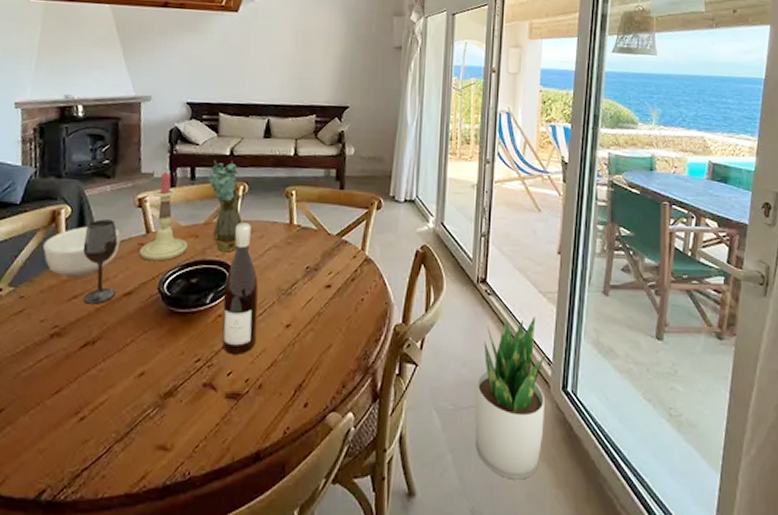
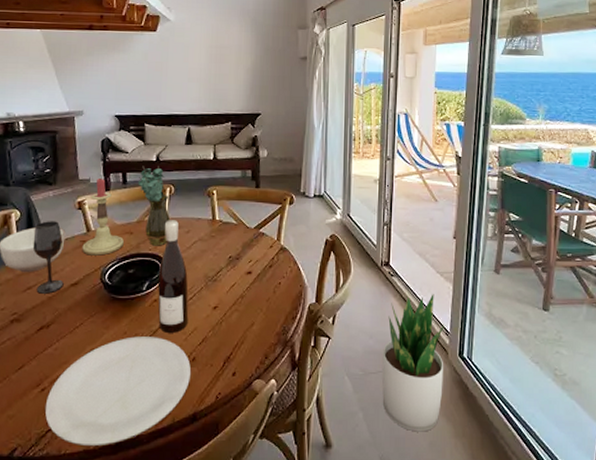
plate: none [82,357,256,490] -> present [45,336,191,447]

